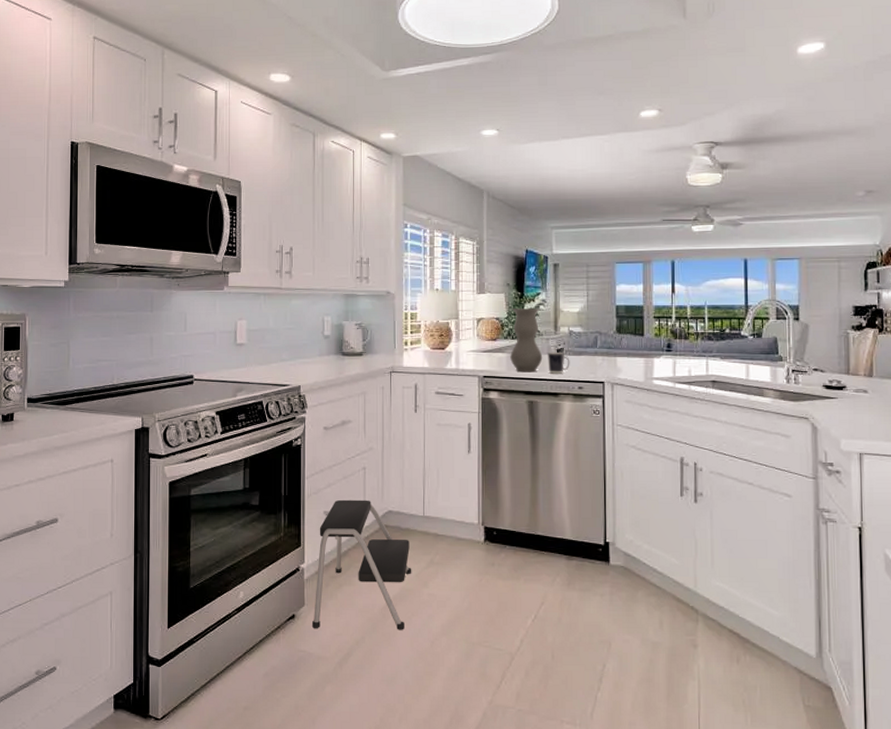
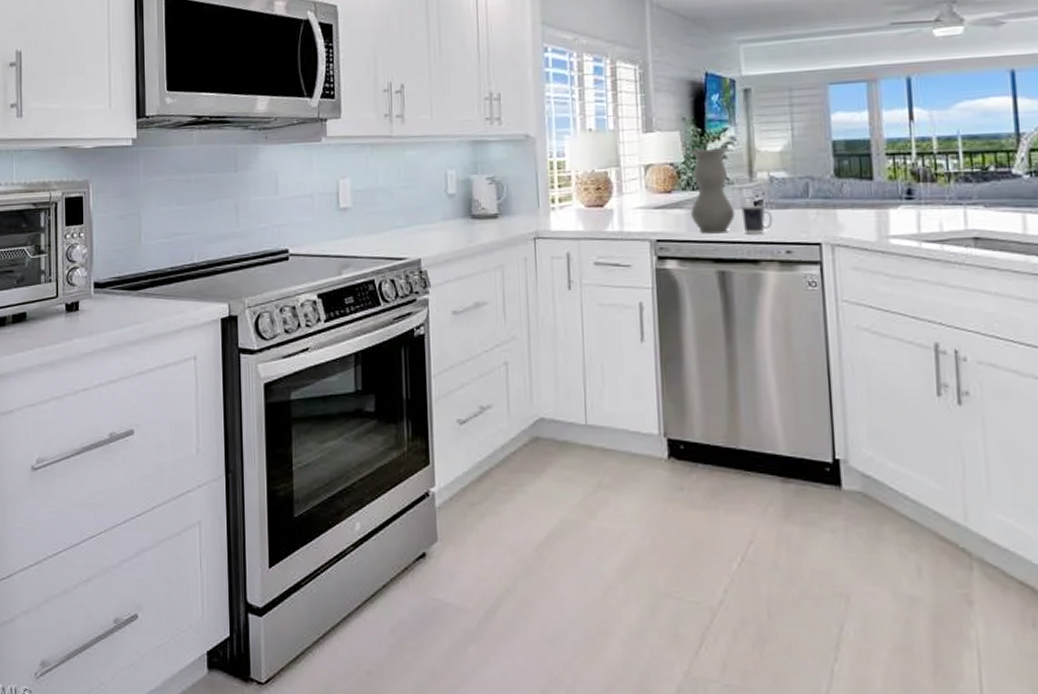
step stool: present [312,499,412,630] -> none [448,404,574,575]

